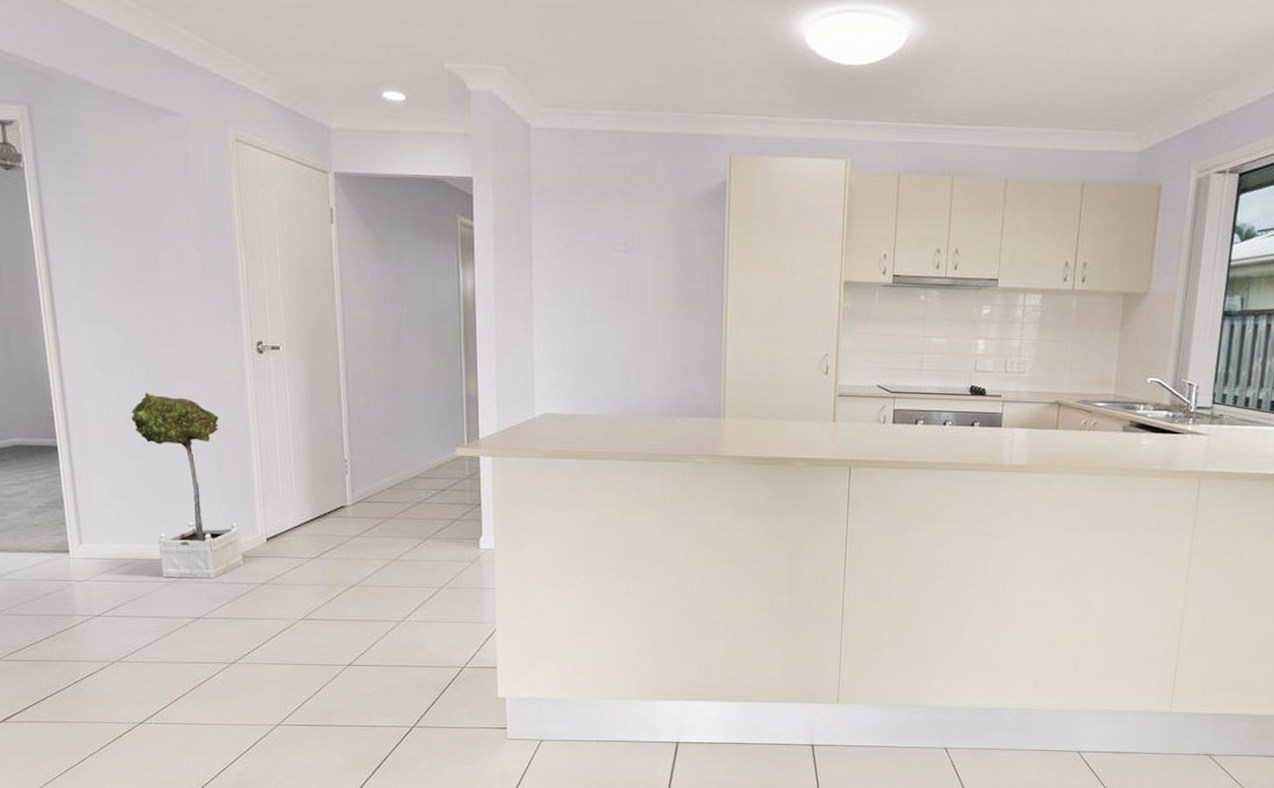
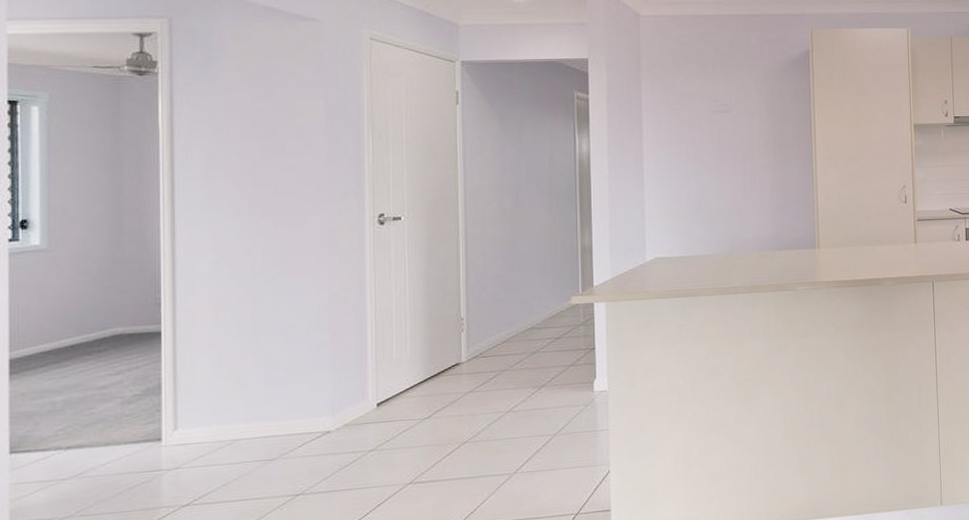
potted tree: present [131,392,244,578] -> none [243,271,351,456]

